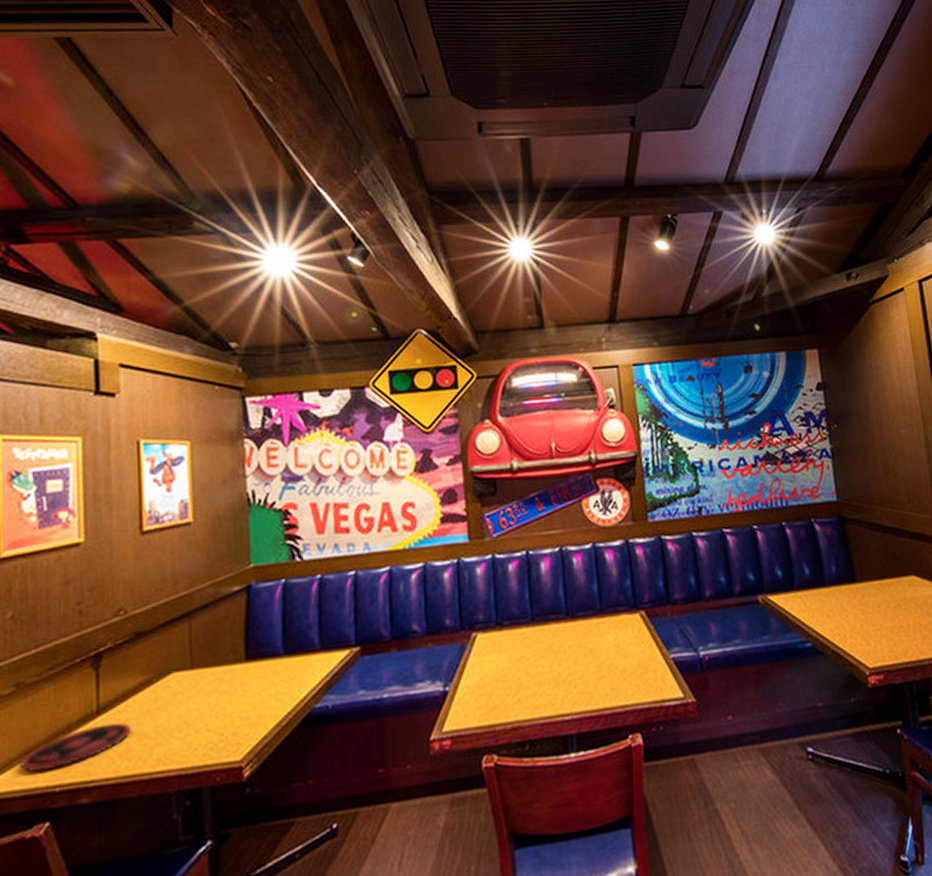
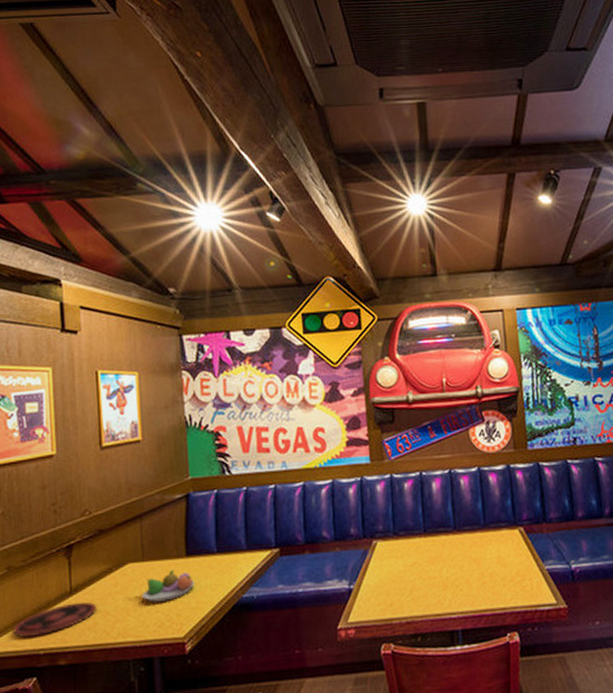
fruit bowl: none [190,678,256,719] -> present [142,570,195,602]

